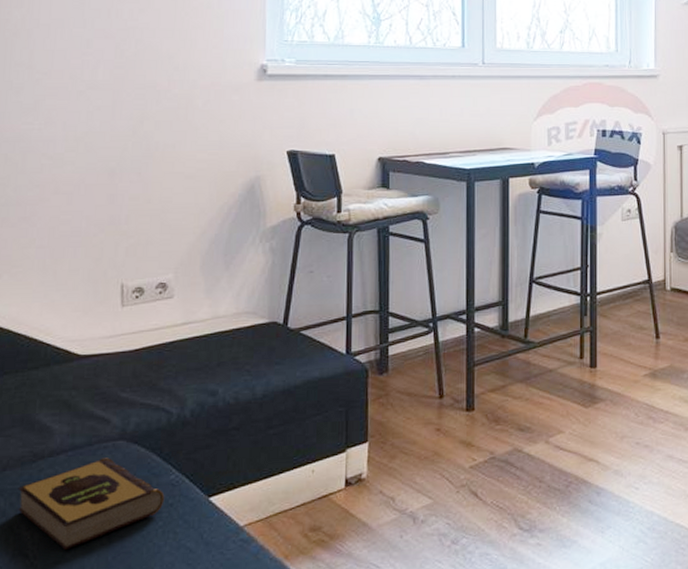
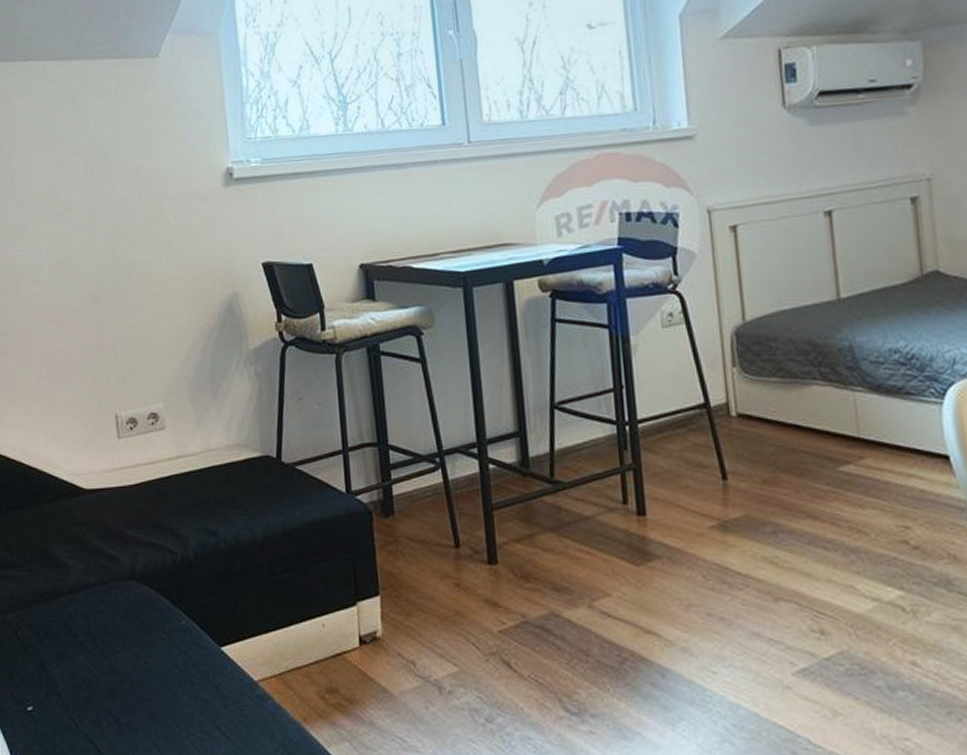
hardback book: present [18,457,165,550] -> none [44,598,178,691]

